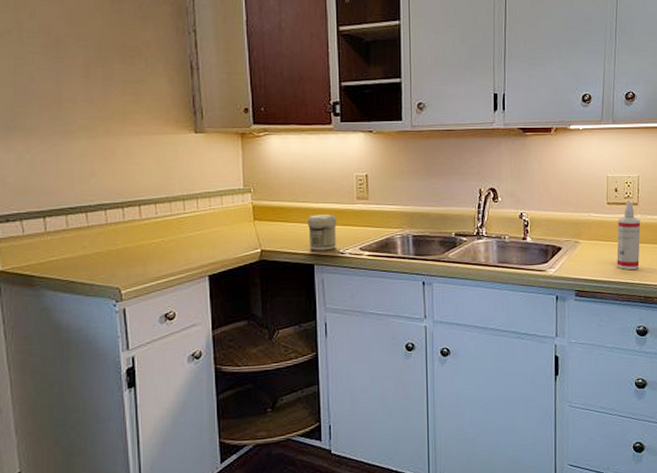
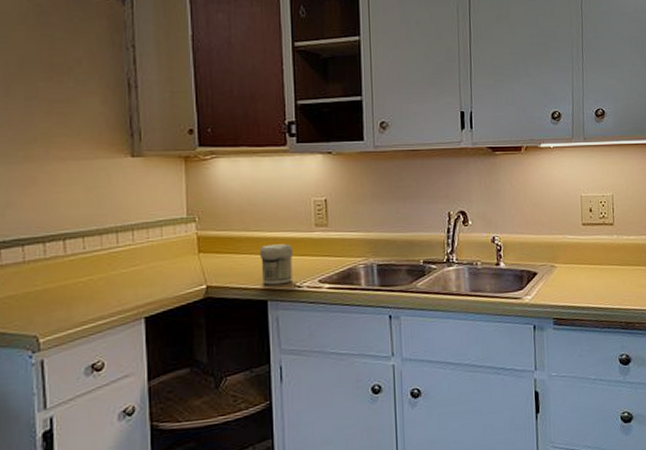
spray bottle: present [616,202,641,270] -> none [594,222,619,294]

